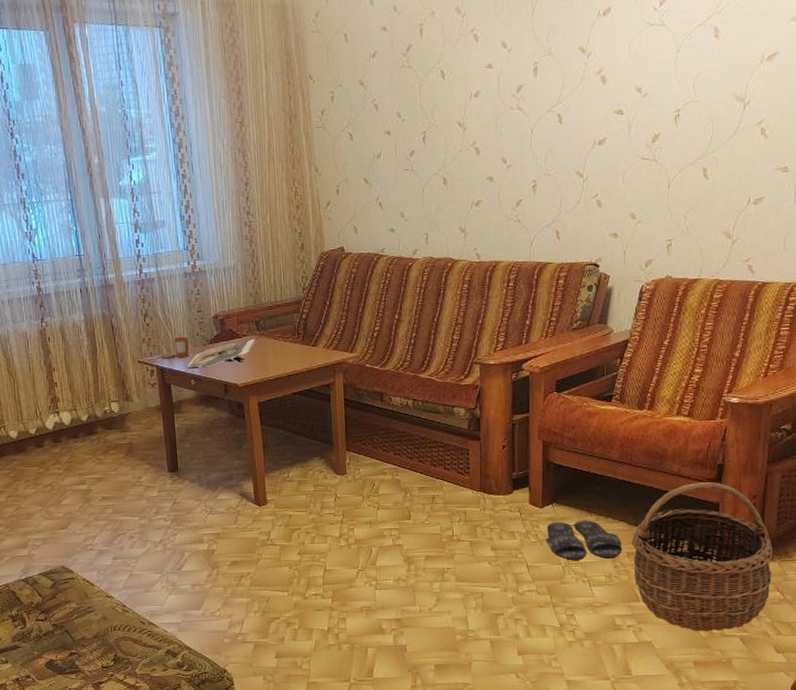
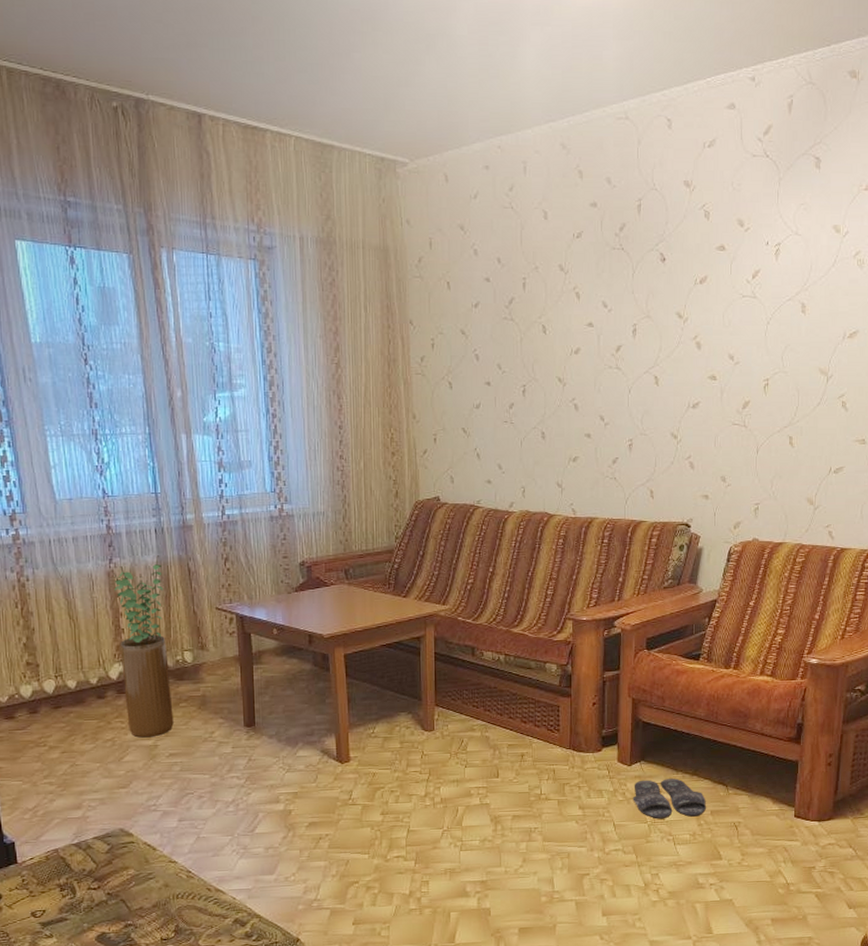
vase: none [45,313,105,483] -> present [114,555,174,738]
candle: present [161,336,189,359] -> none [242,583,272,606]
magazine: present [187,337,259,369] -> none [270,586,347,617]
wicker basket: present [631,482,773,632] -> none [715,741,847,889]

